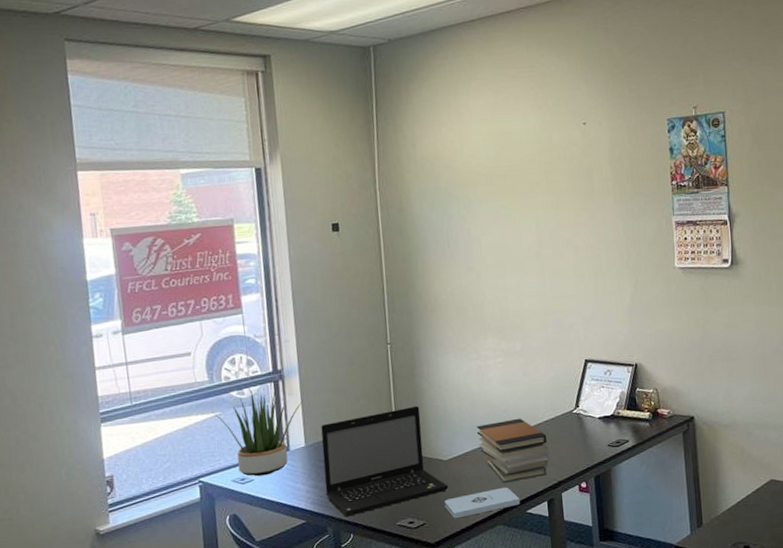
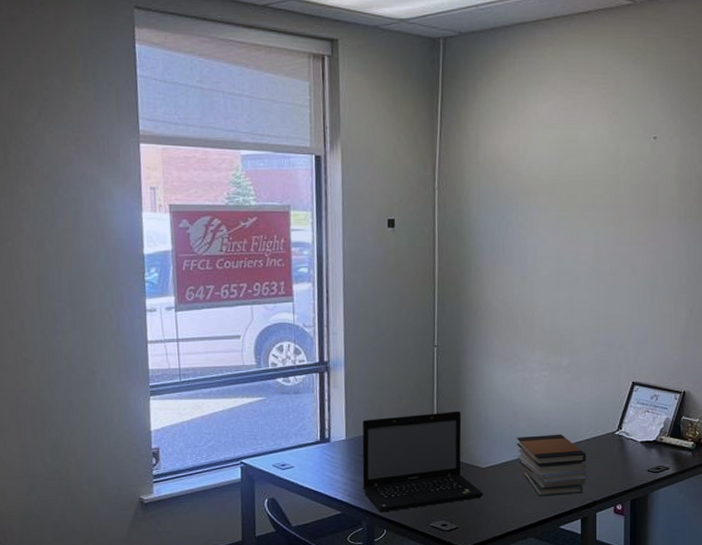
potted plant: present [212,389,305,477] -> none [257,379,349,464]
notepad: present [444,487,521,519] -> none [478,500,554,527]

